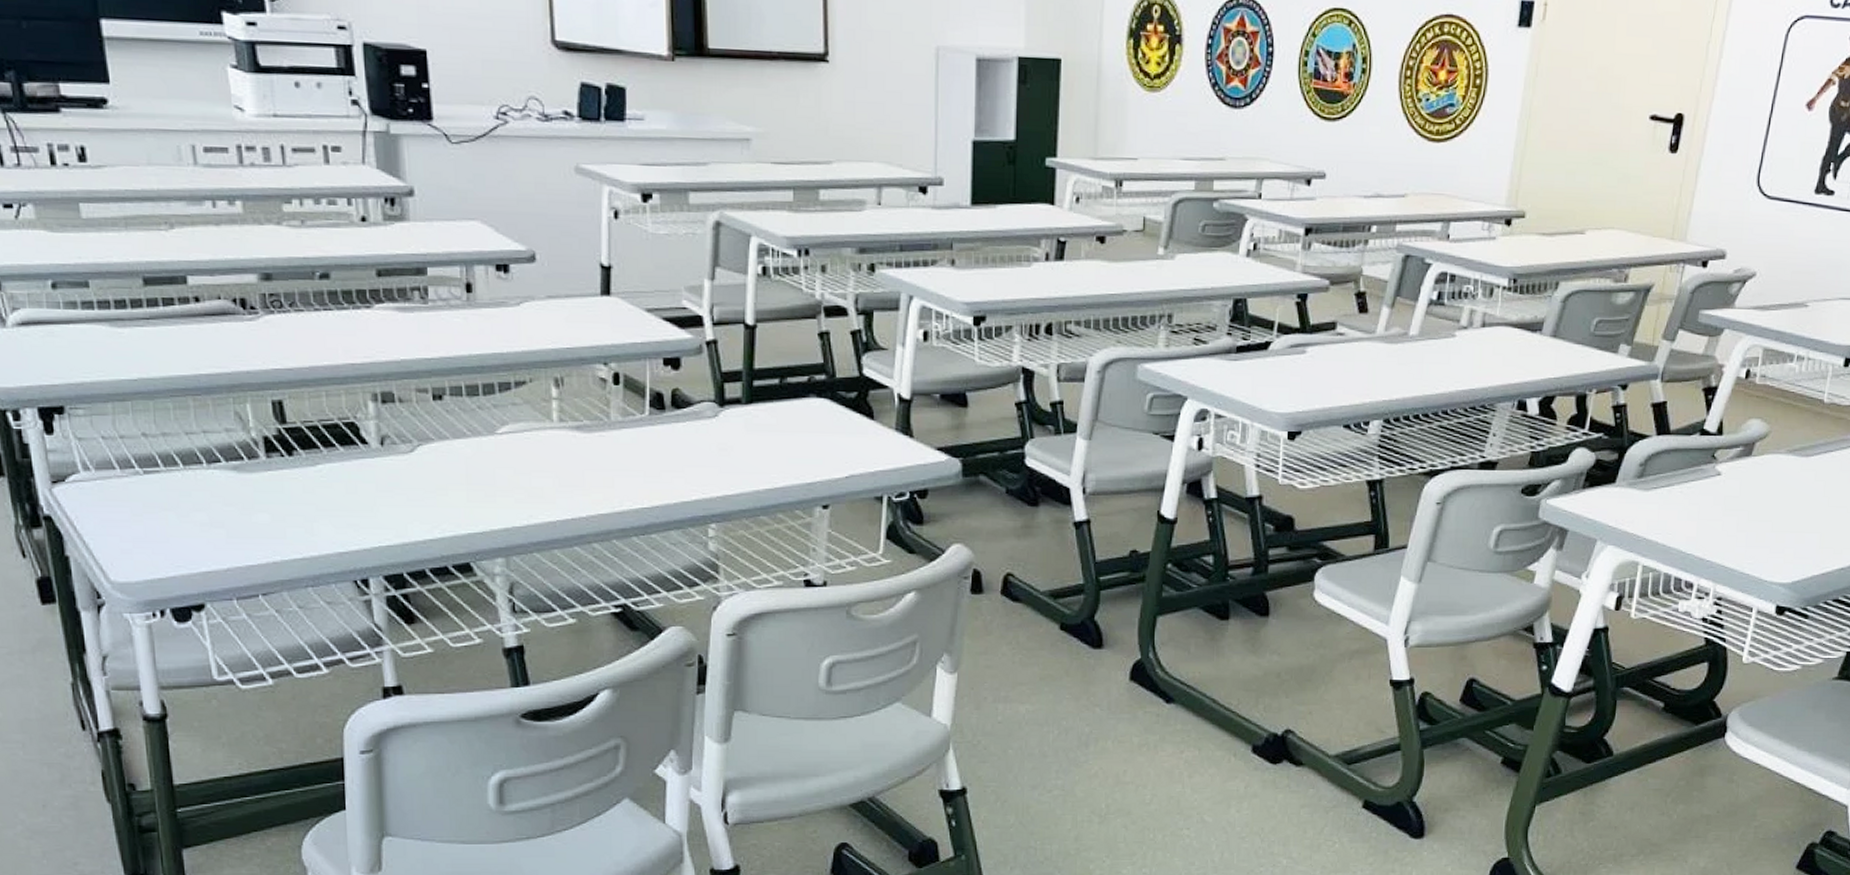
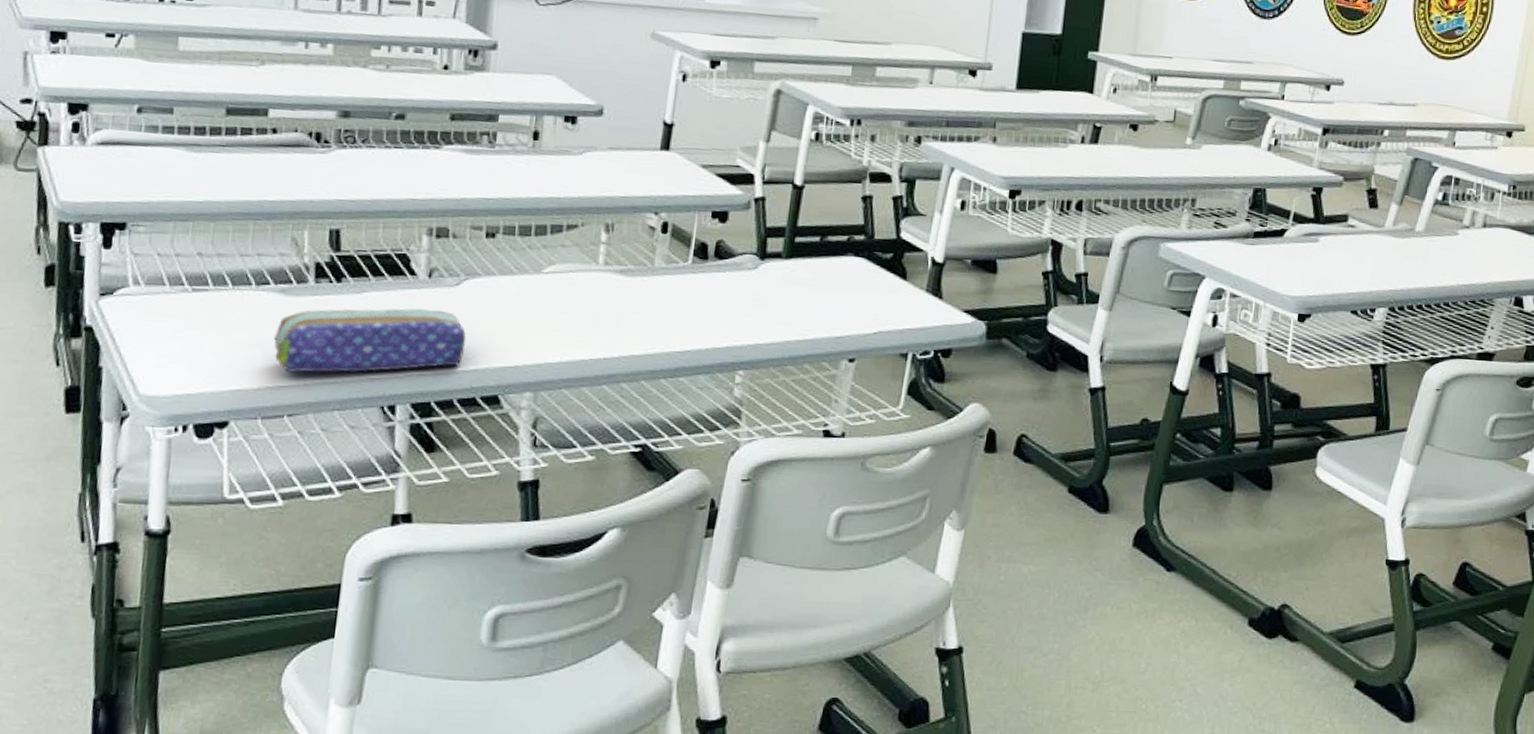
pencil case: none [235,478,430,551] -> present [274,308,467,373]

